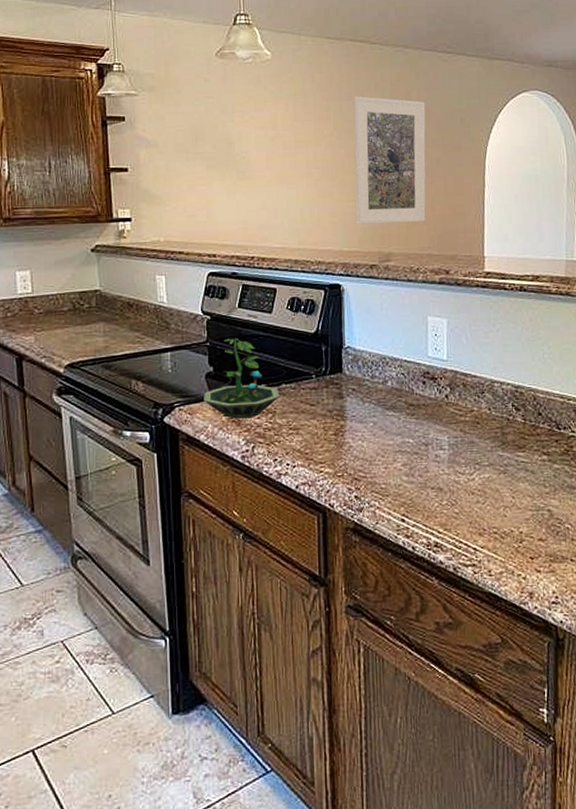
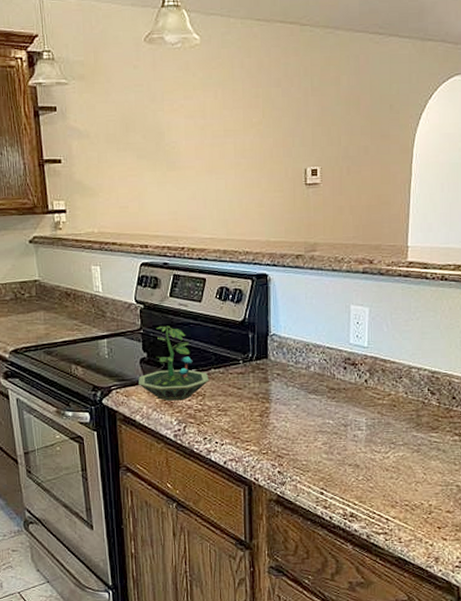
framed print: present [353,96,426,224] -> none [282,82,355,215]

